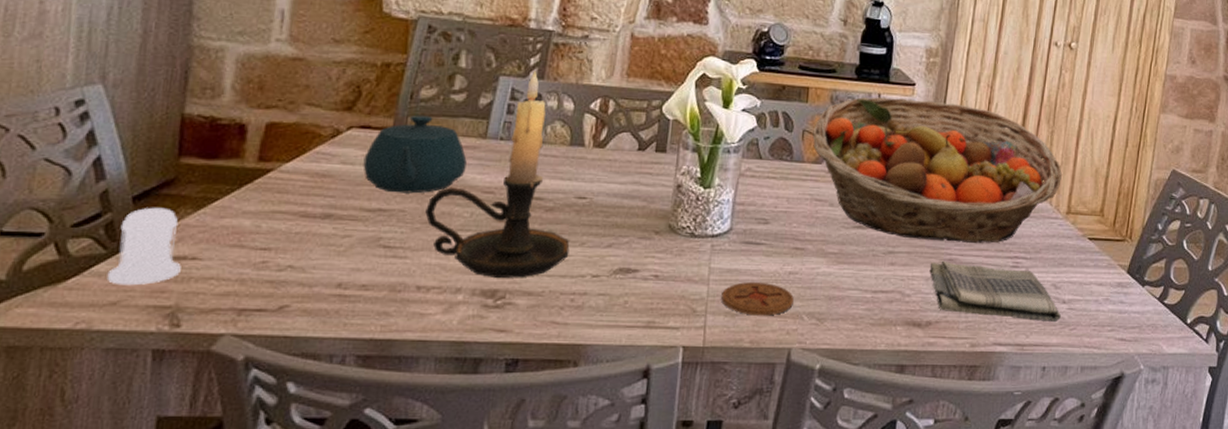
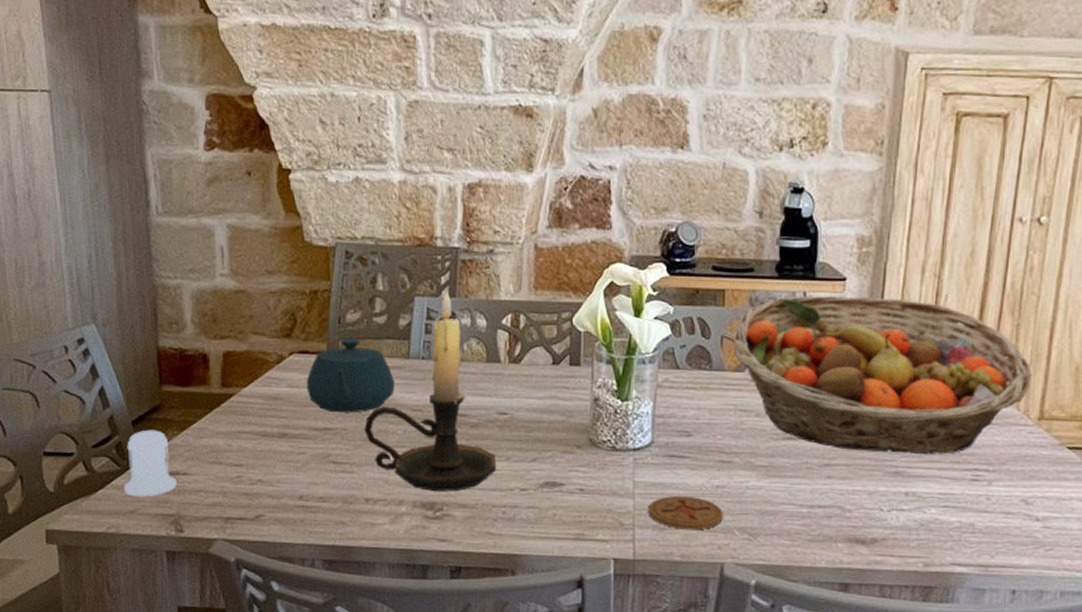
dish towel: present [929,260,1061,323] -> none [872,473,1034,542]

